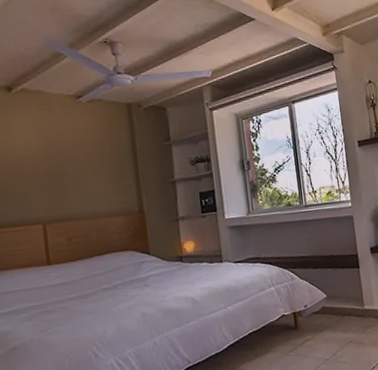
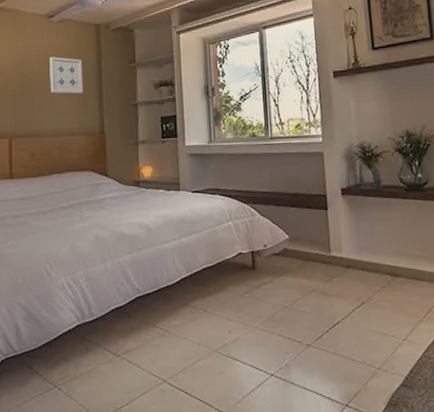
wall art: none [80,138,119,176] -> present [49,57,84,94]

